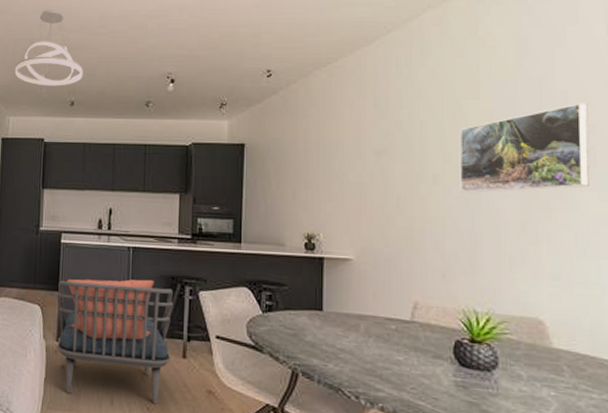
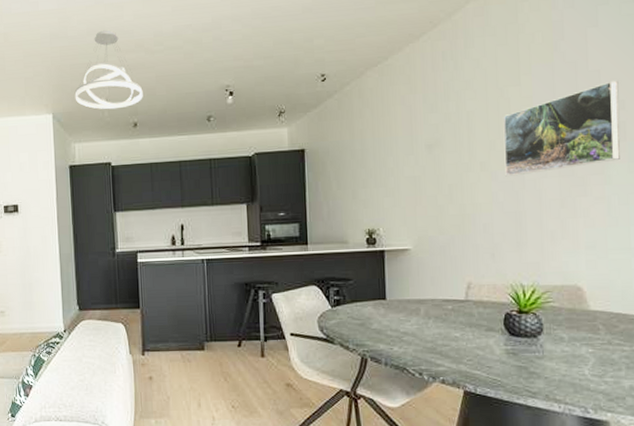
armchair: present [57,279,174,404] -> none [138,288,250,401]

